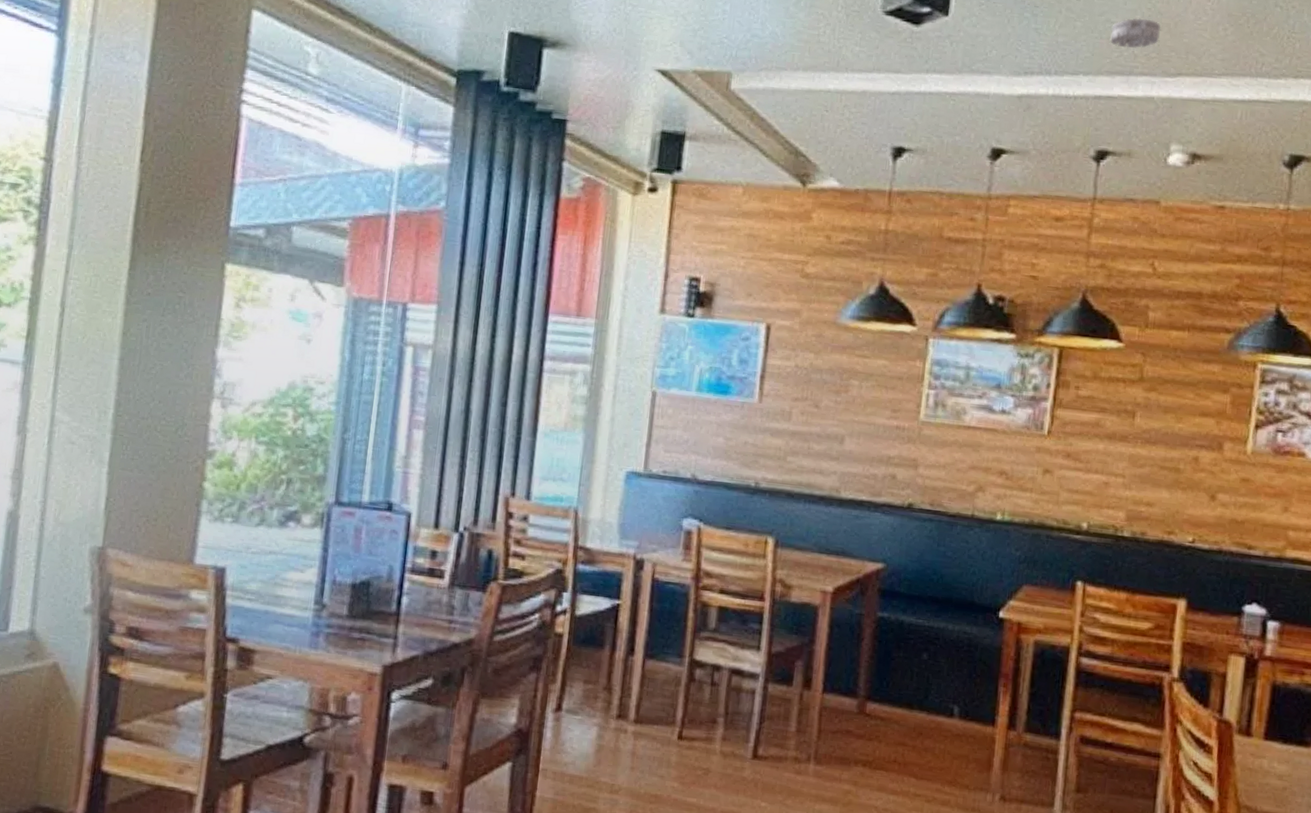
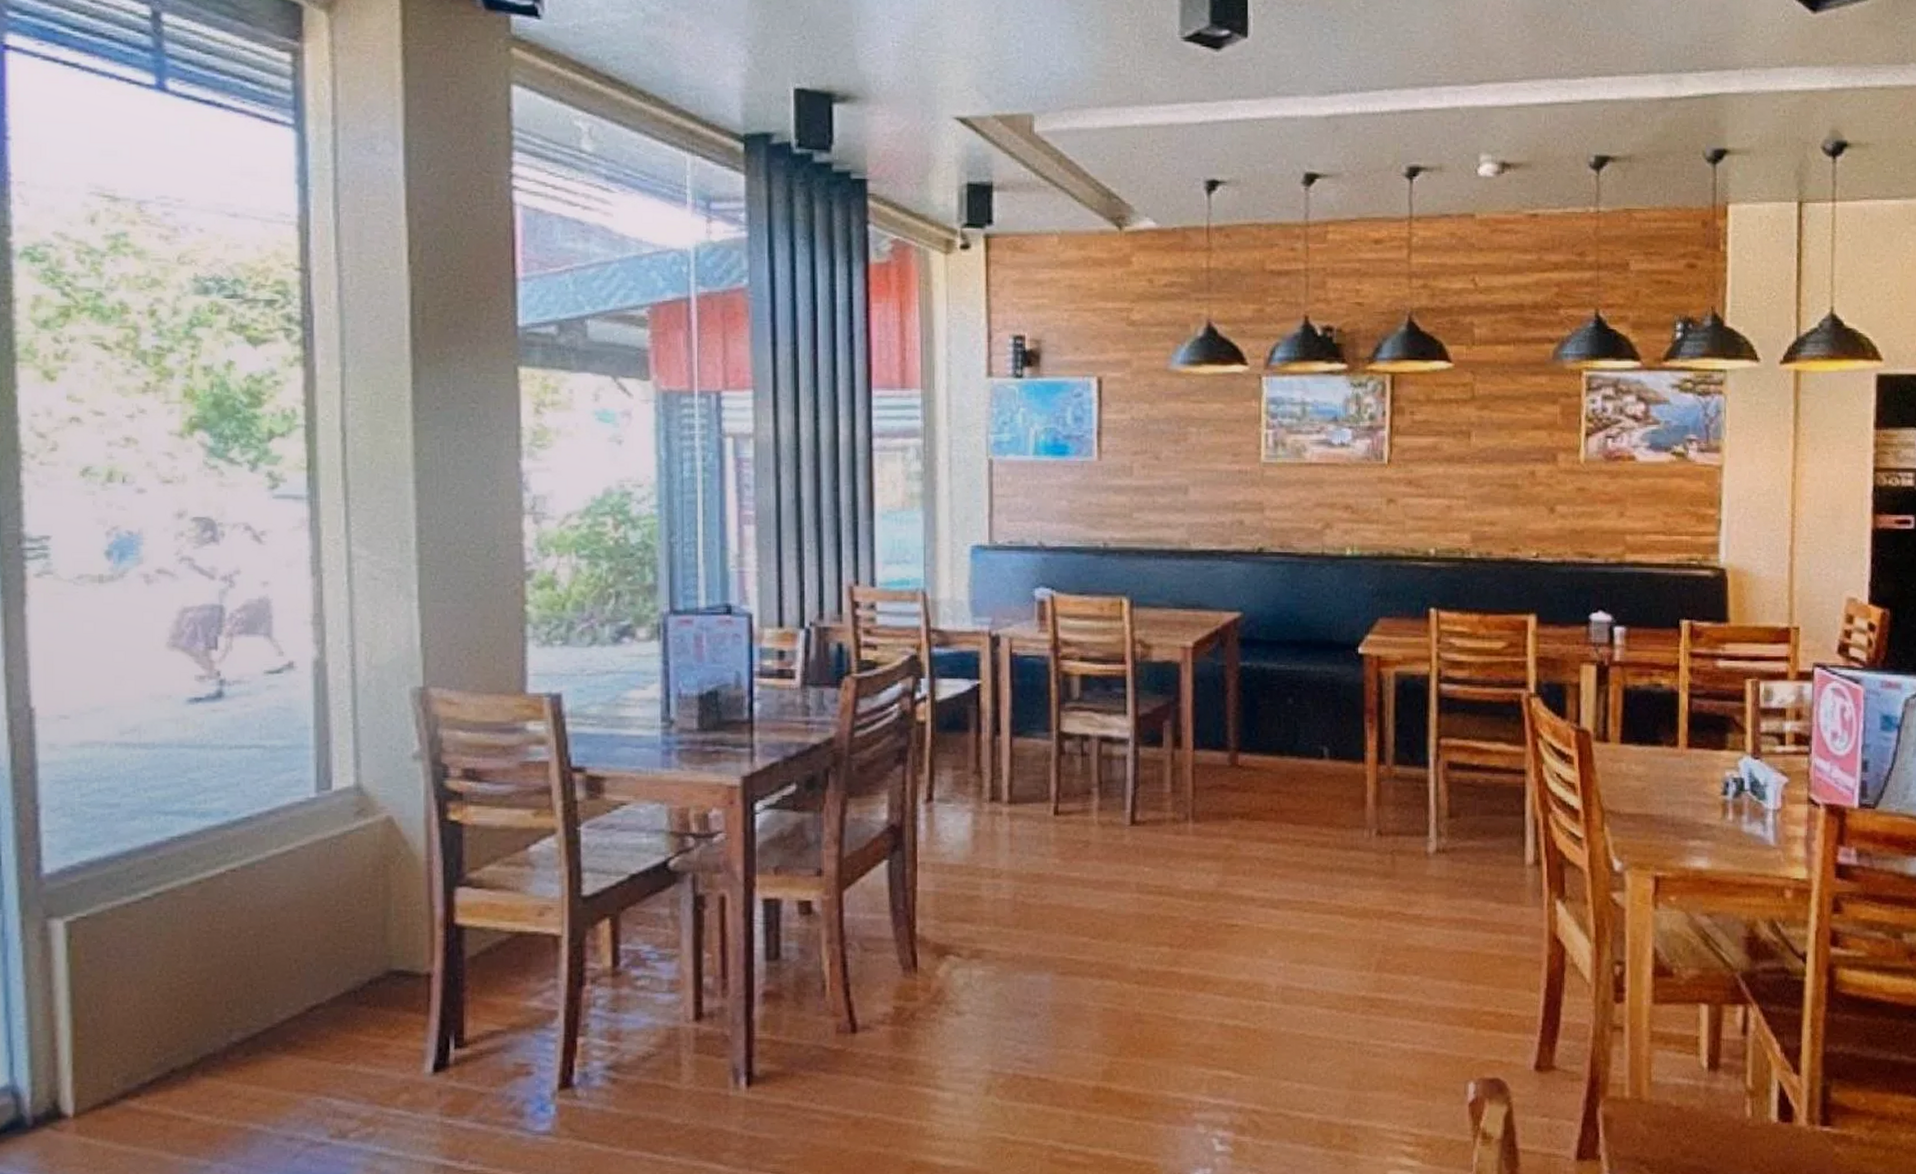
smoke detector: present [1110,18,1162,48] -> none [1411,26,1460,58]

